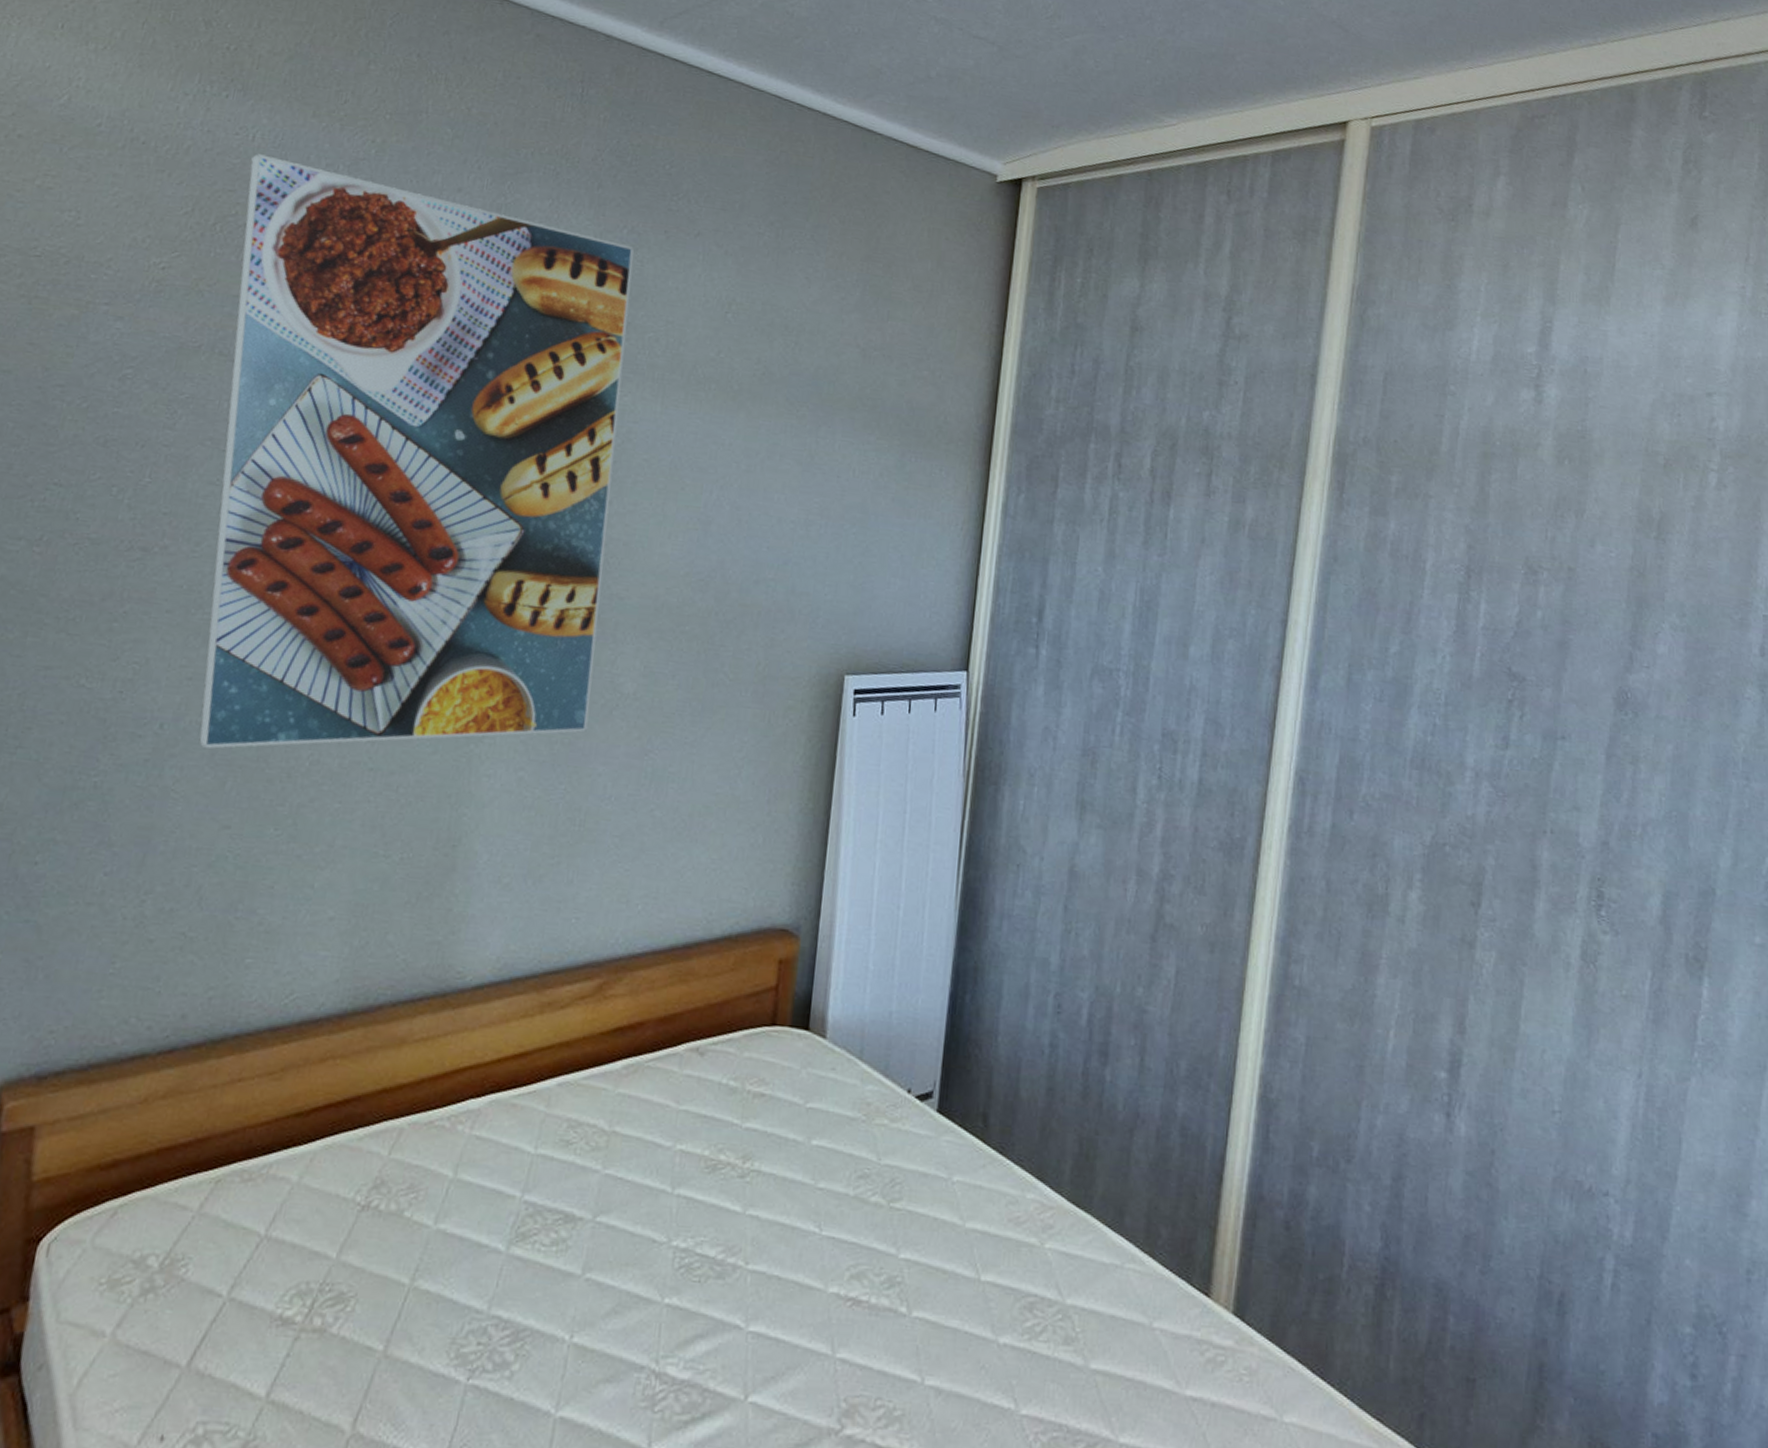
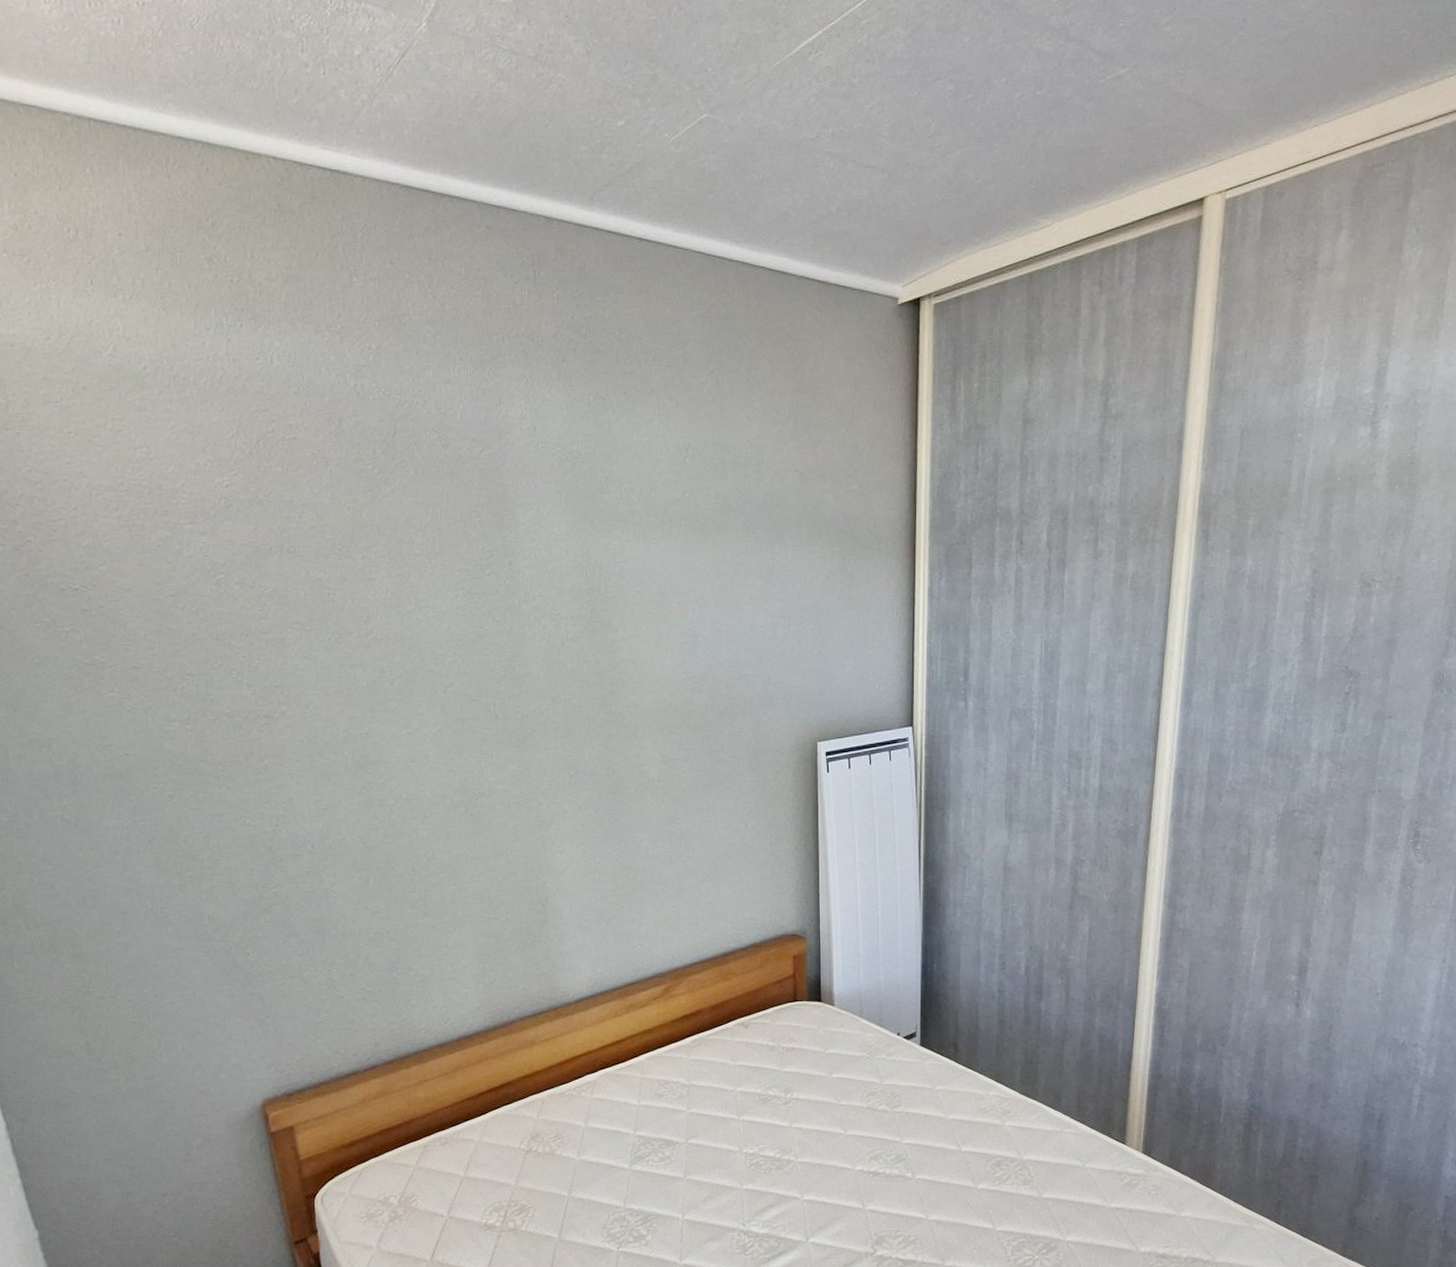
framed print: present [199,153,634,749] -> none [274,374,626,858]

